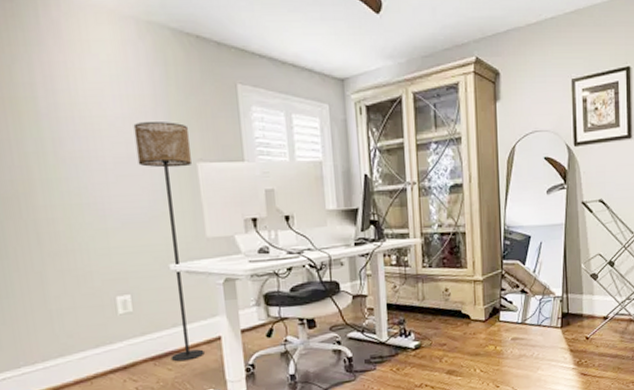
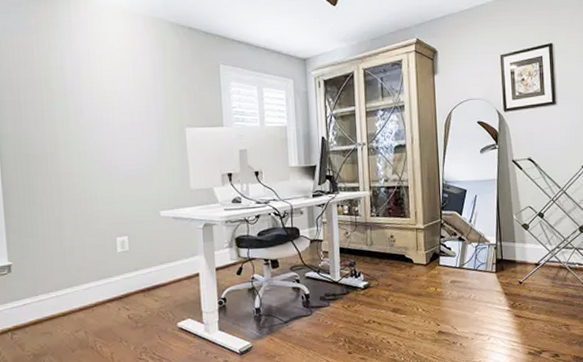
floor lamp: present [133,122,205,362] -> none [137,95,185,294]

